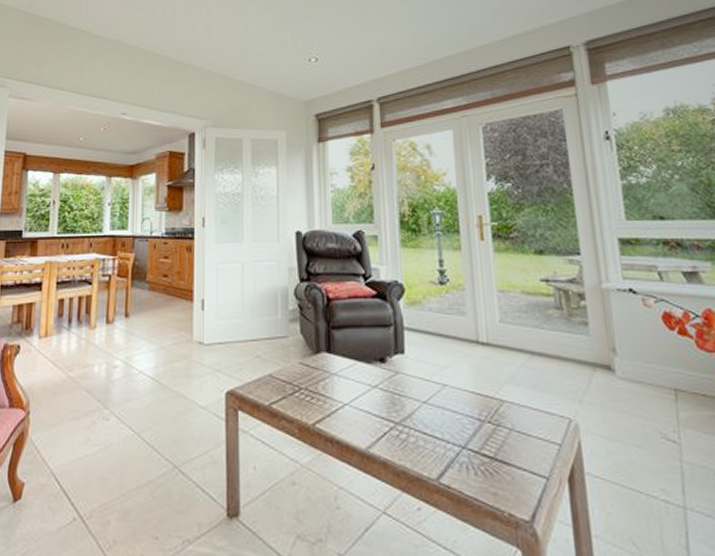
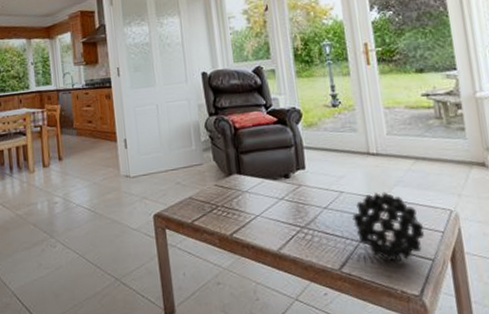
decorative ball: none [455,390,539,478] -> present [352,192,425,263]

